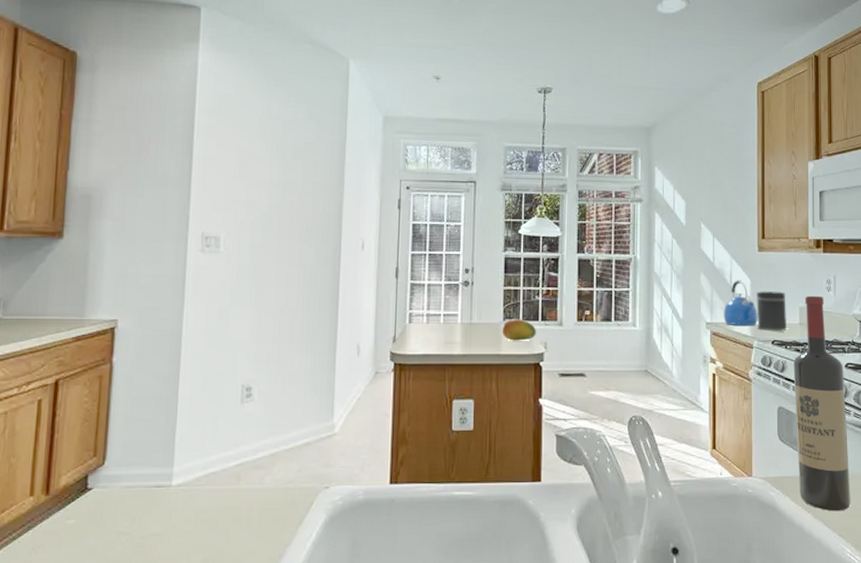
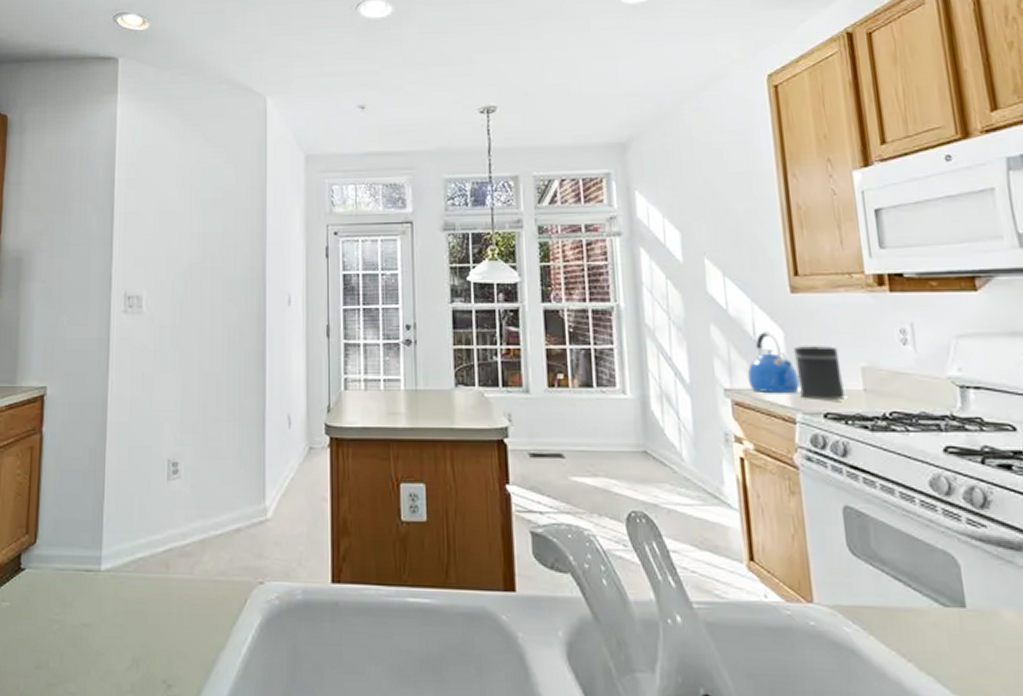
fruit: present [502,319,536,341] -> none [454,385,497,412]
wine bottle: present [793,295,851,512] -> none [860,351,978,664]

